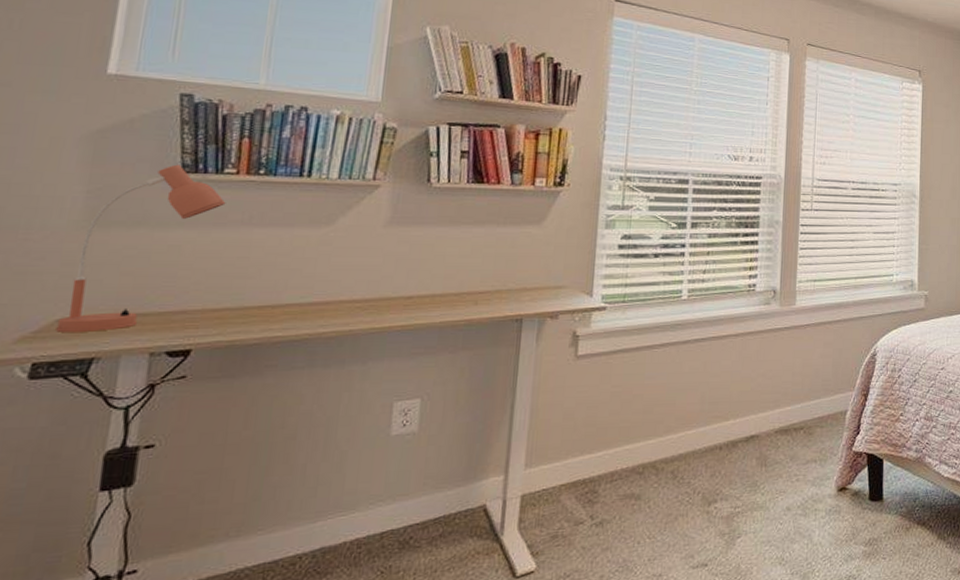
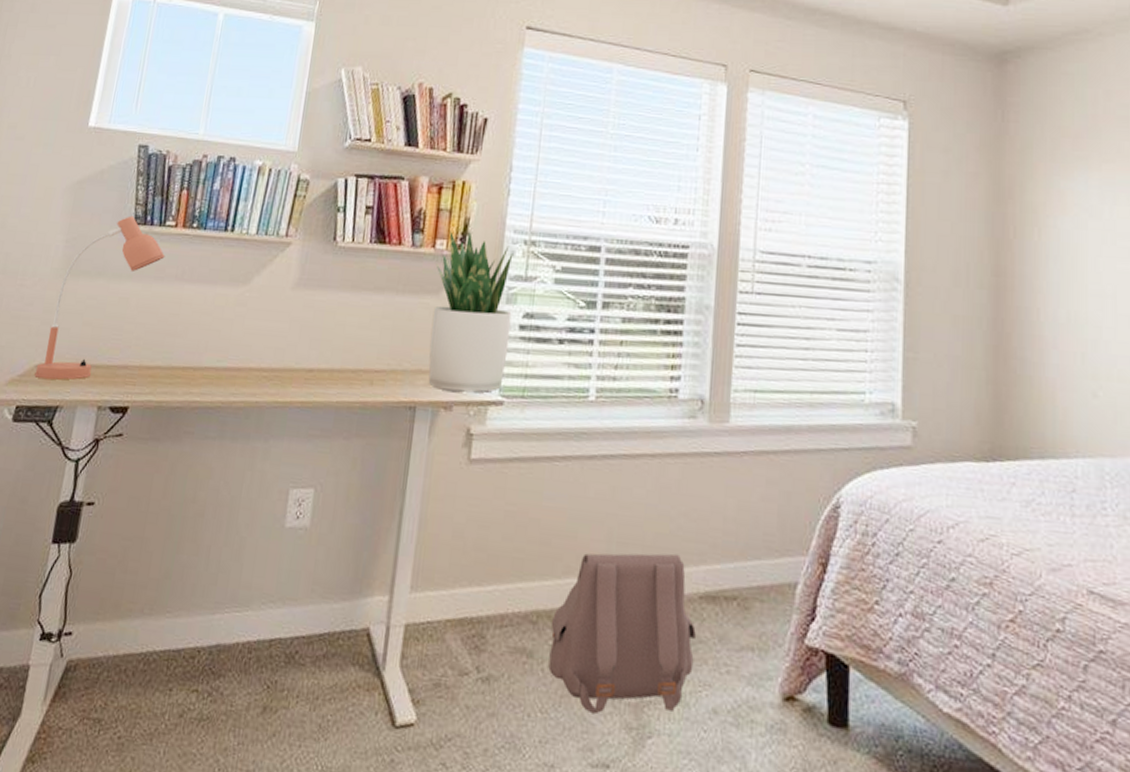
planter: none [533,170,611,303] -> present [428,231,513,393]
satchel: none [654,404,773,531] -> present [548,553,696,715]

